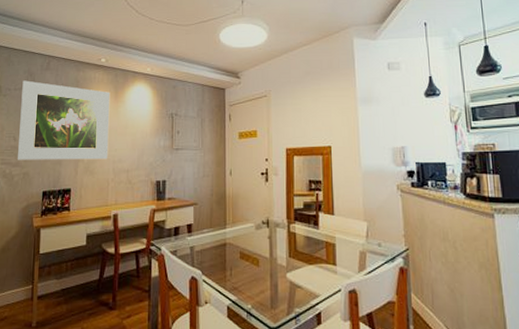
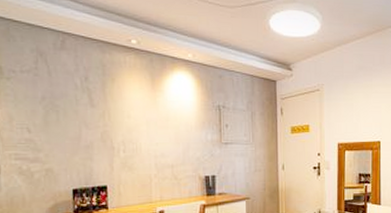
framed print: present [18,80,110,160] -> none [30,61,149,155]

